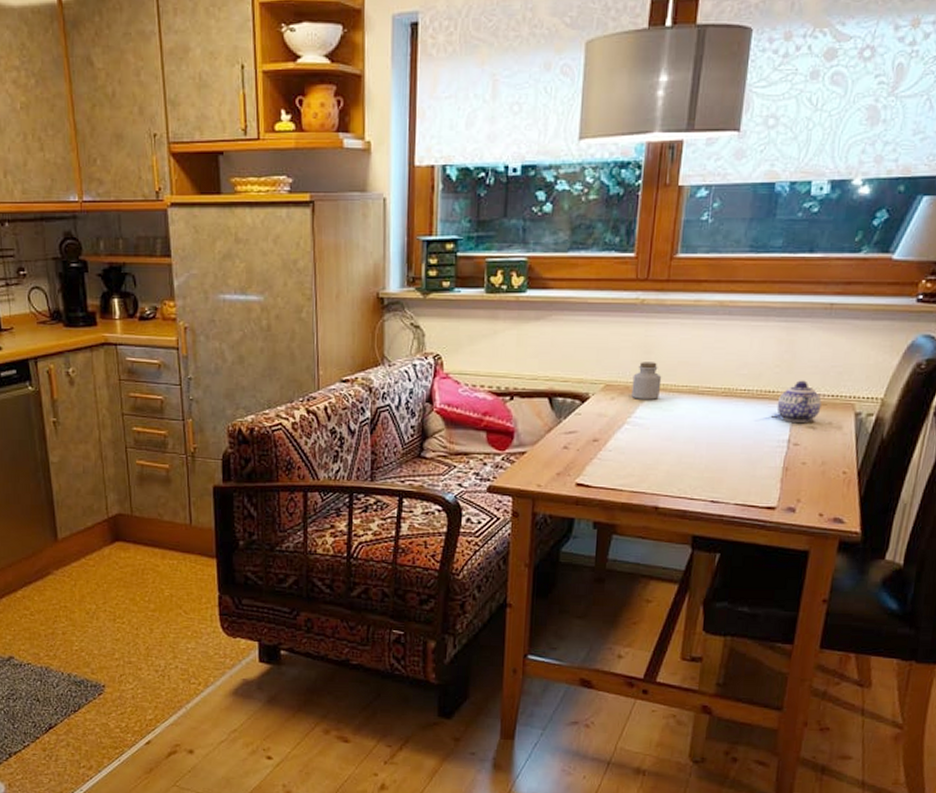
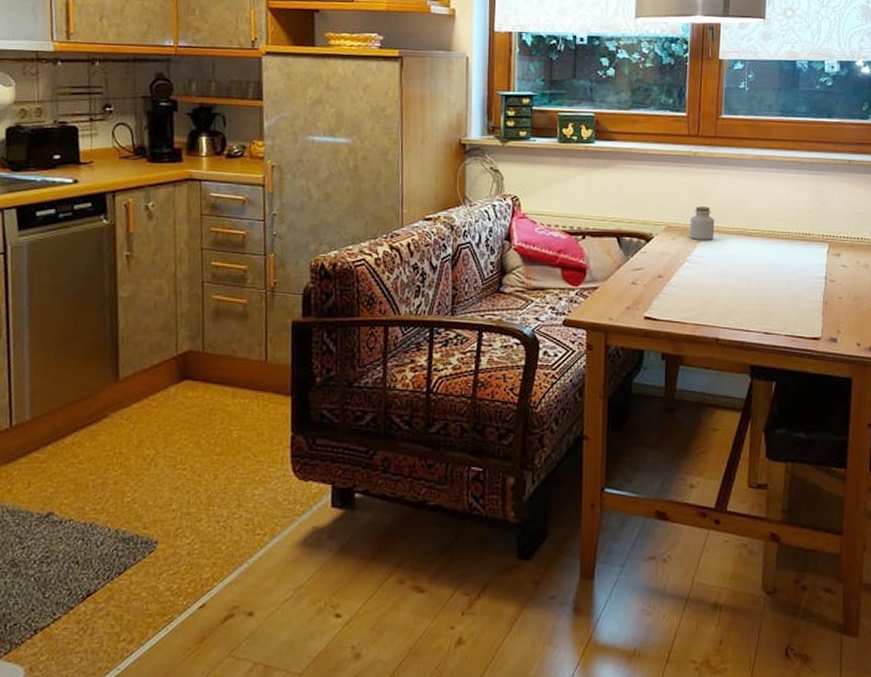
teapot: present [776,380,822,423] -> none [813,225,850,262]

